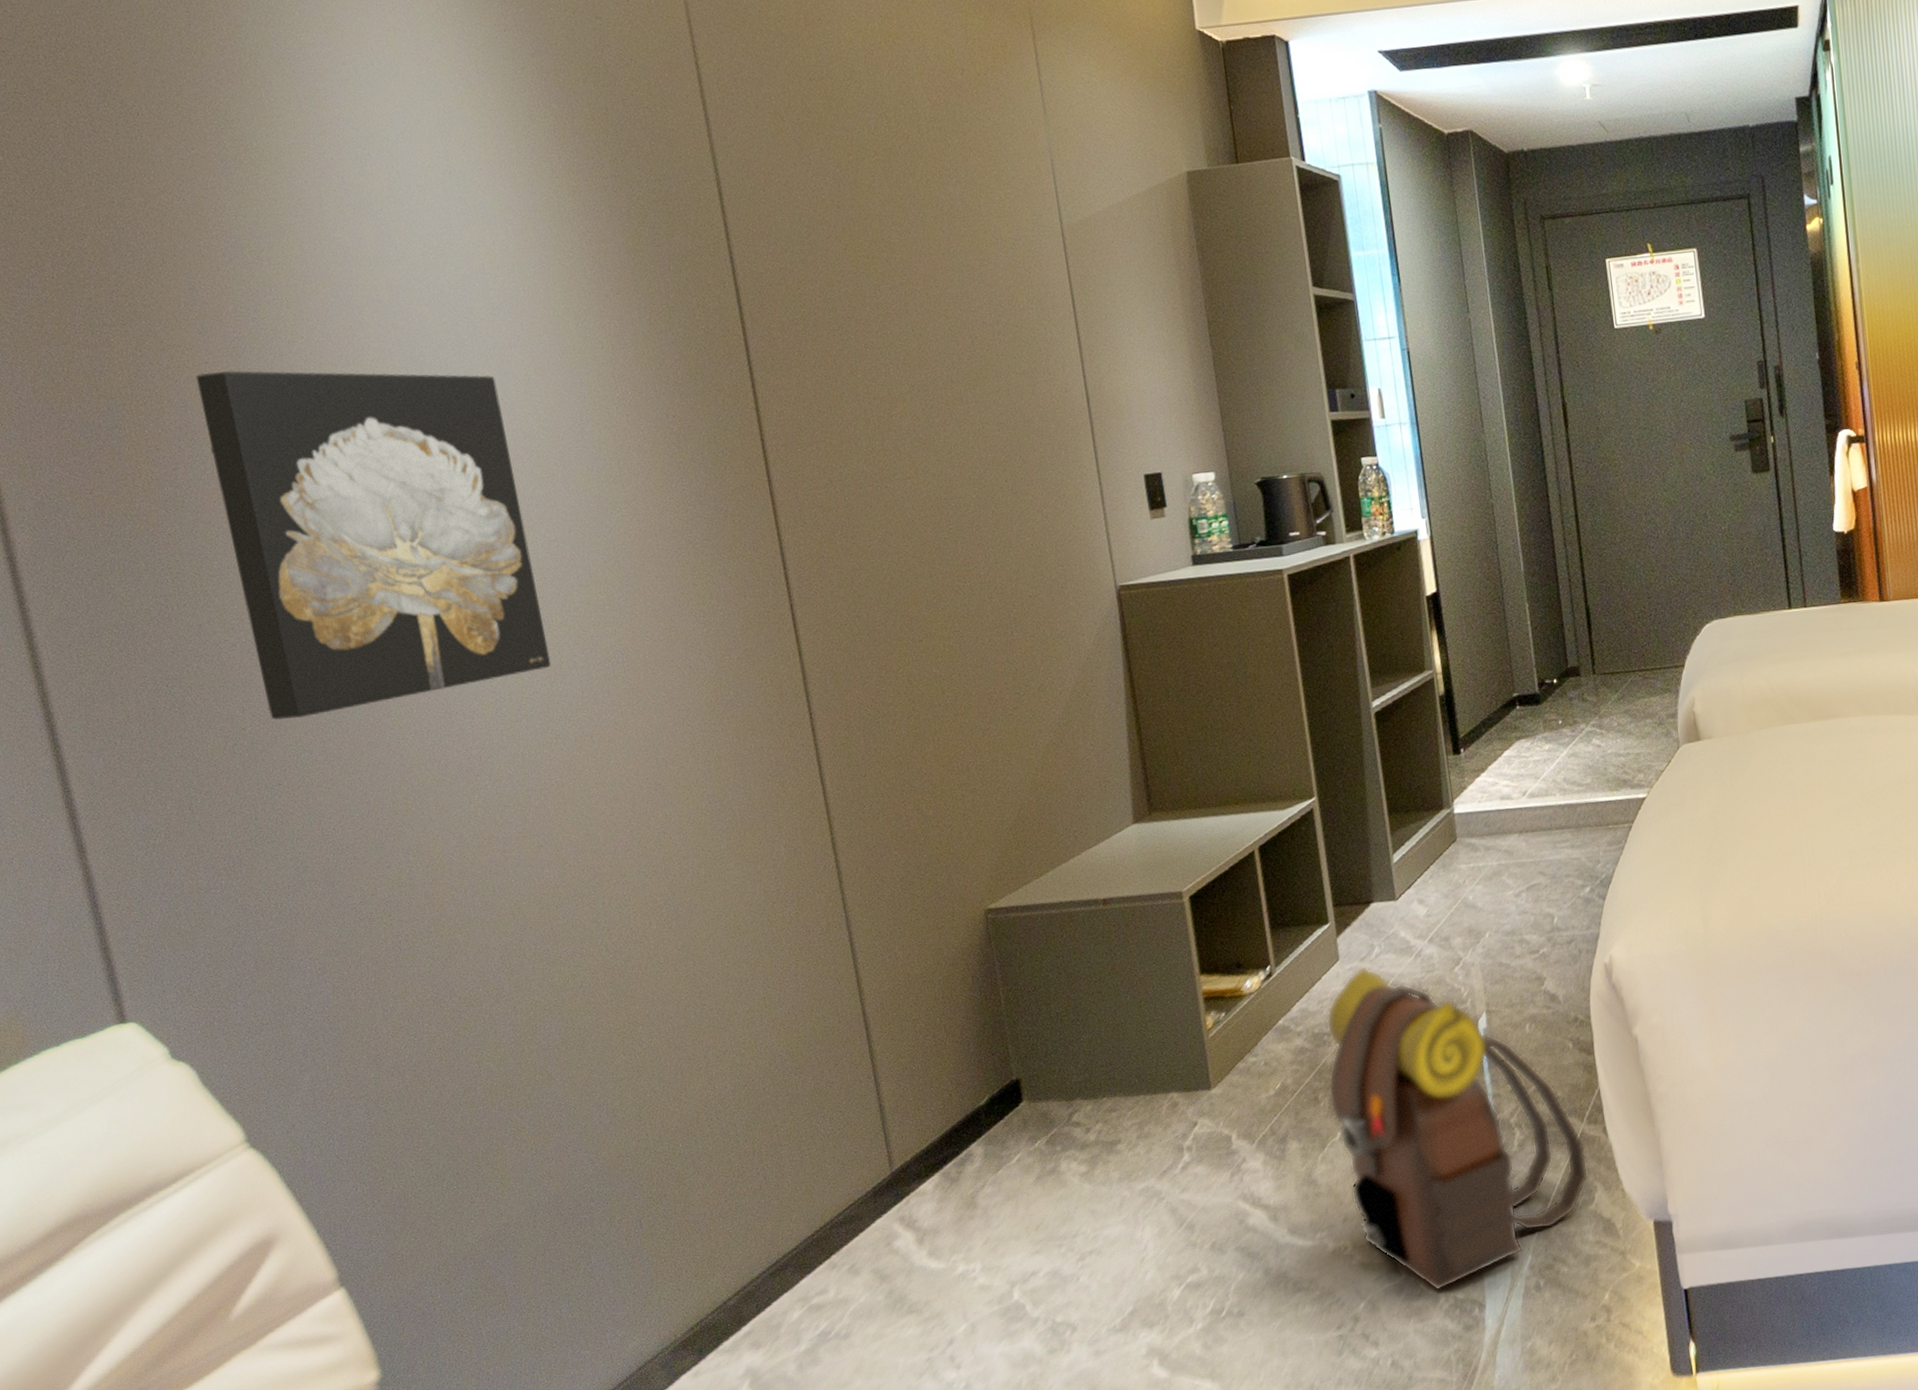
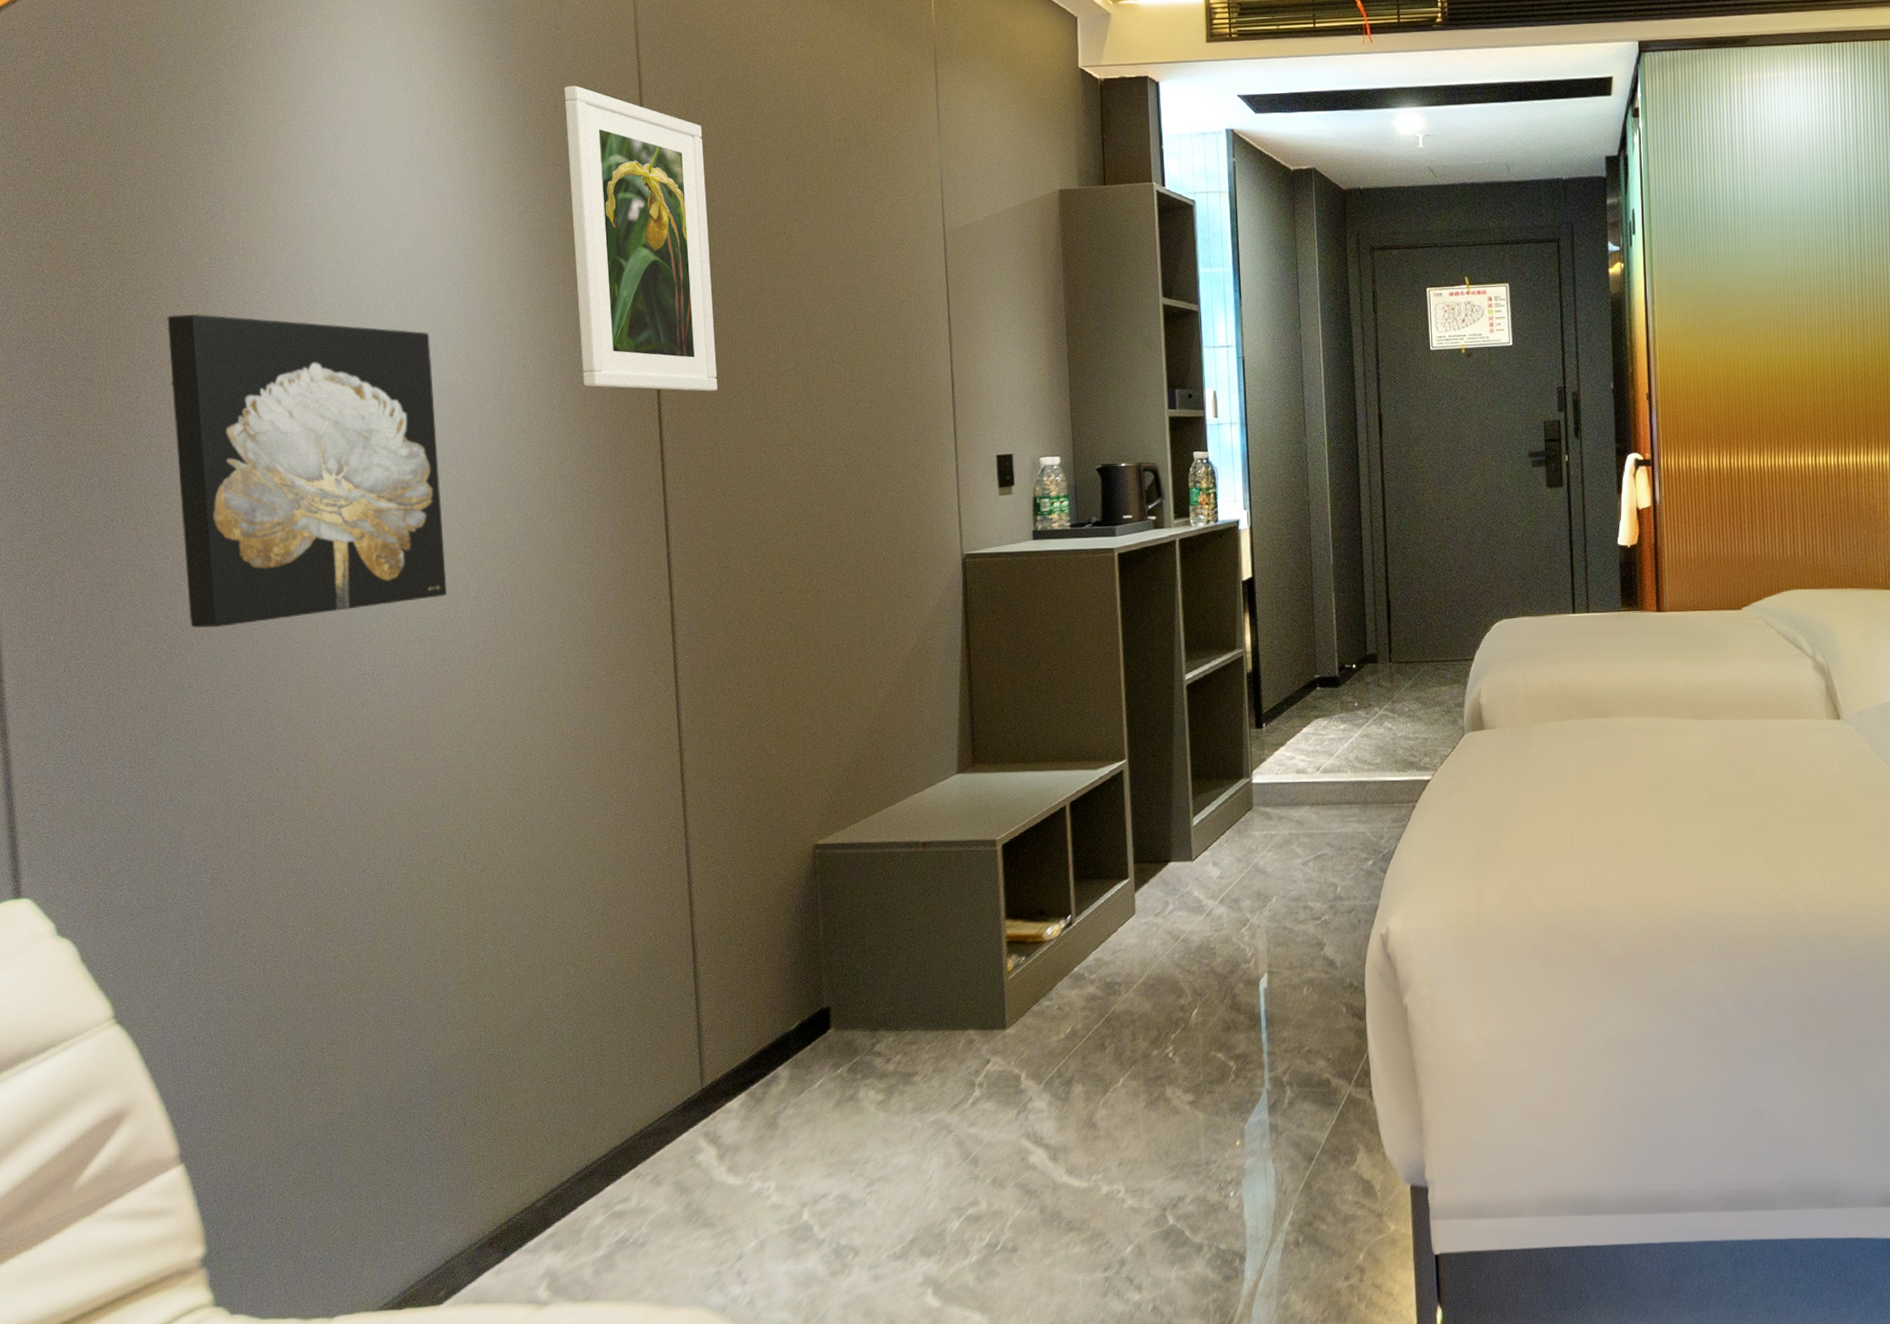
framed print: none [613,83,827,426] -> present [564,86,718,392]
backpack: present [1326,967,1589,1292] -> none [1115,922,1353,1240]

